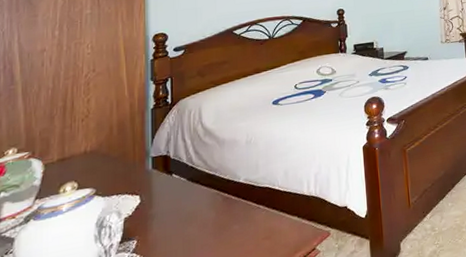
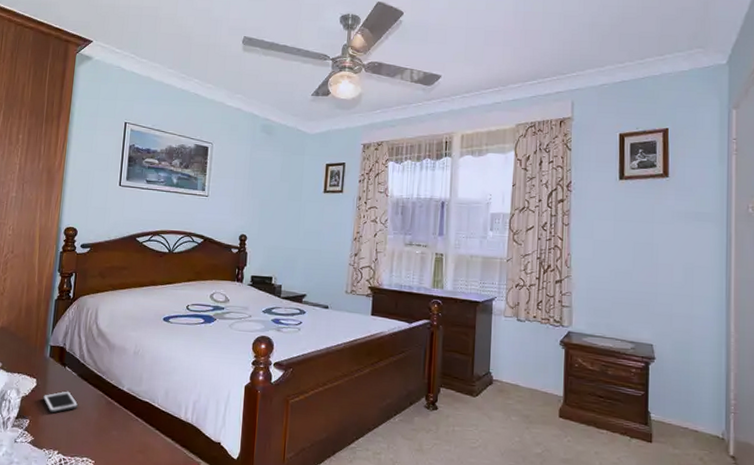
cell phone: none [150,198,192,227] -> present [43,391,79,413]

